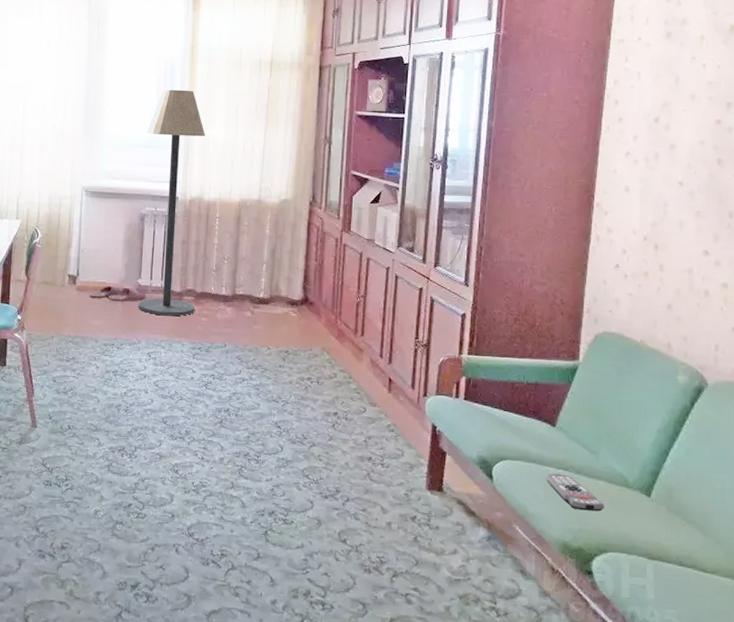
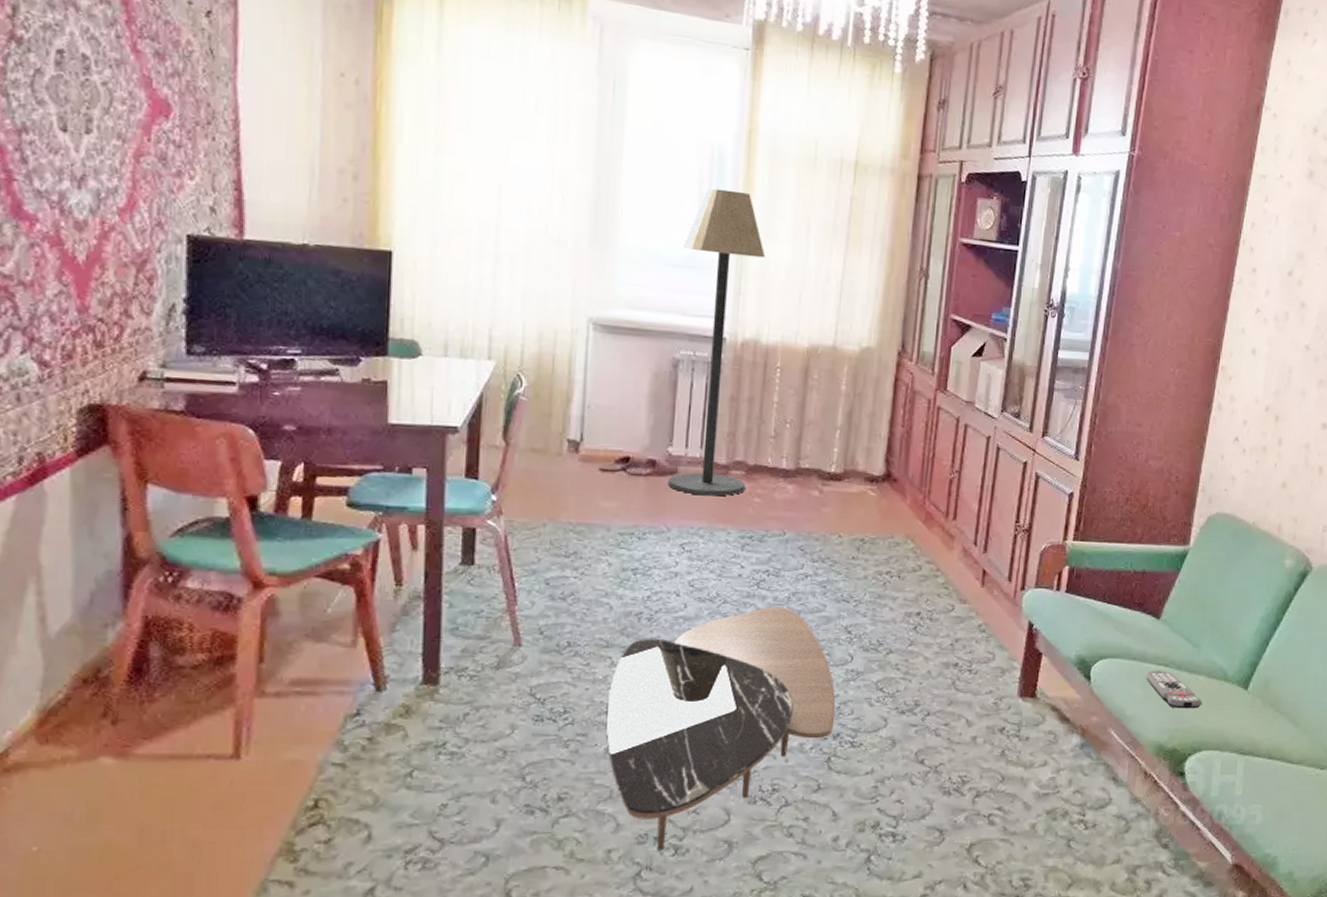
coffee table: none [95,404,270,597] -> present [605,607,836,850]

